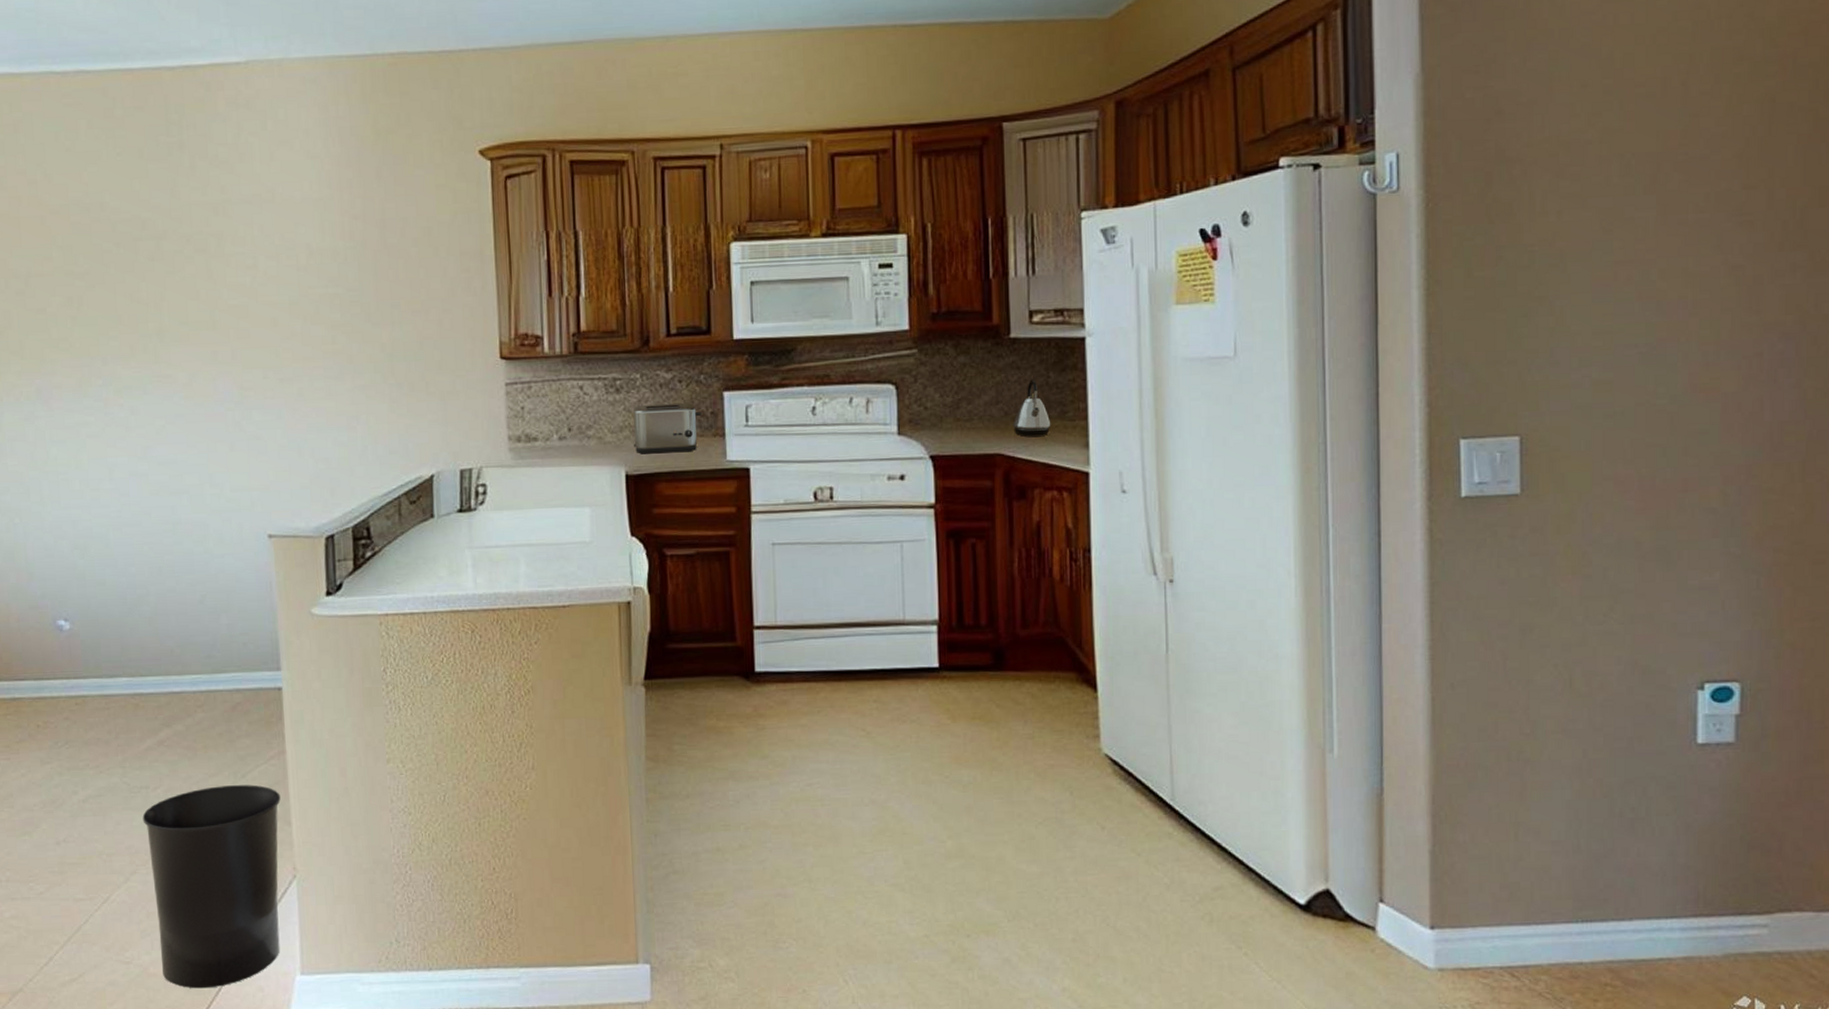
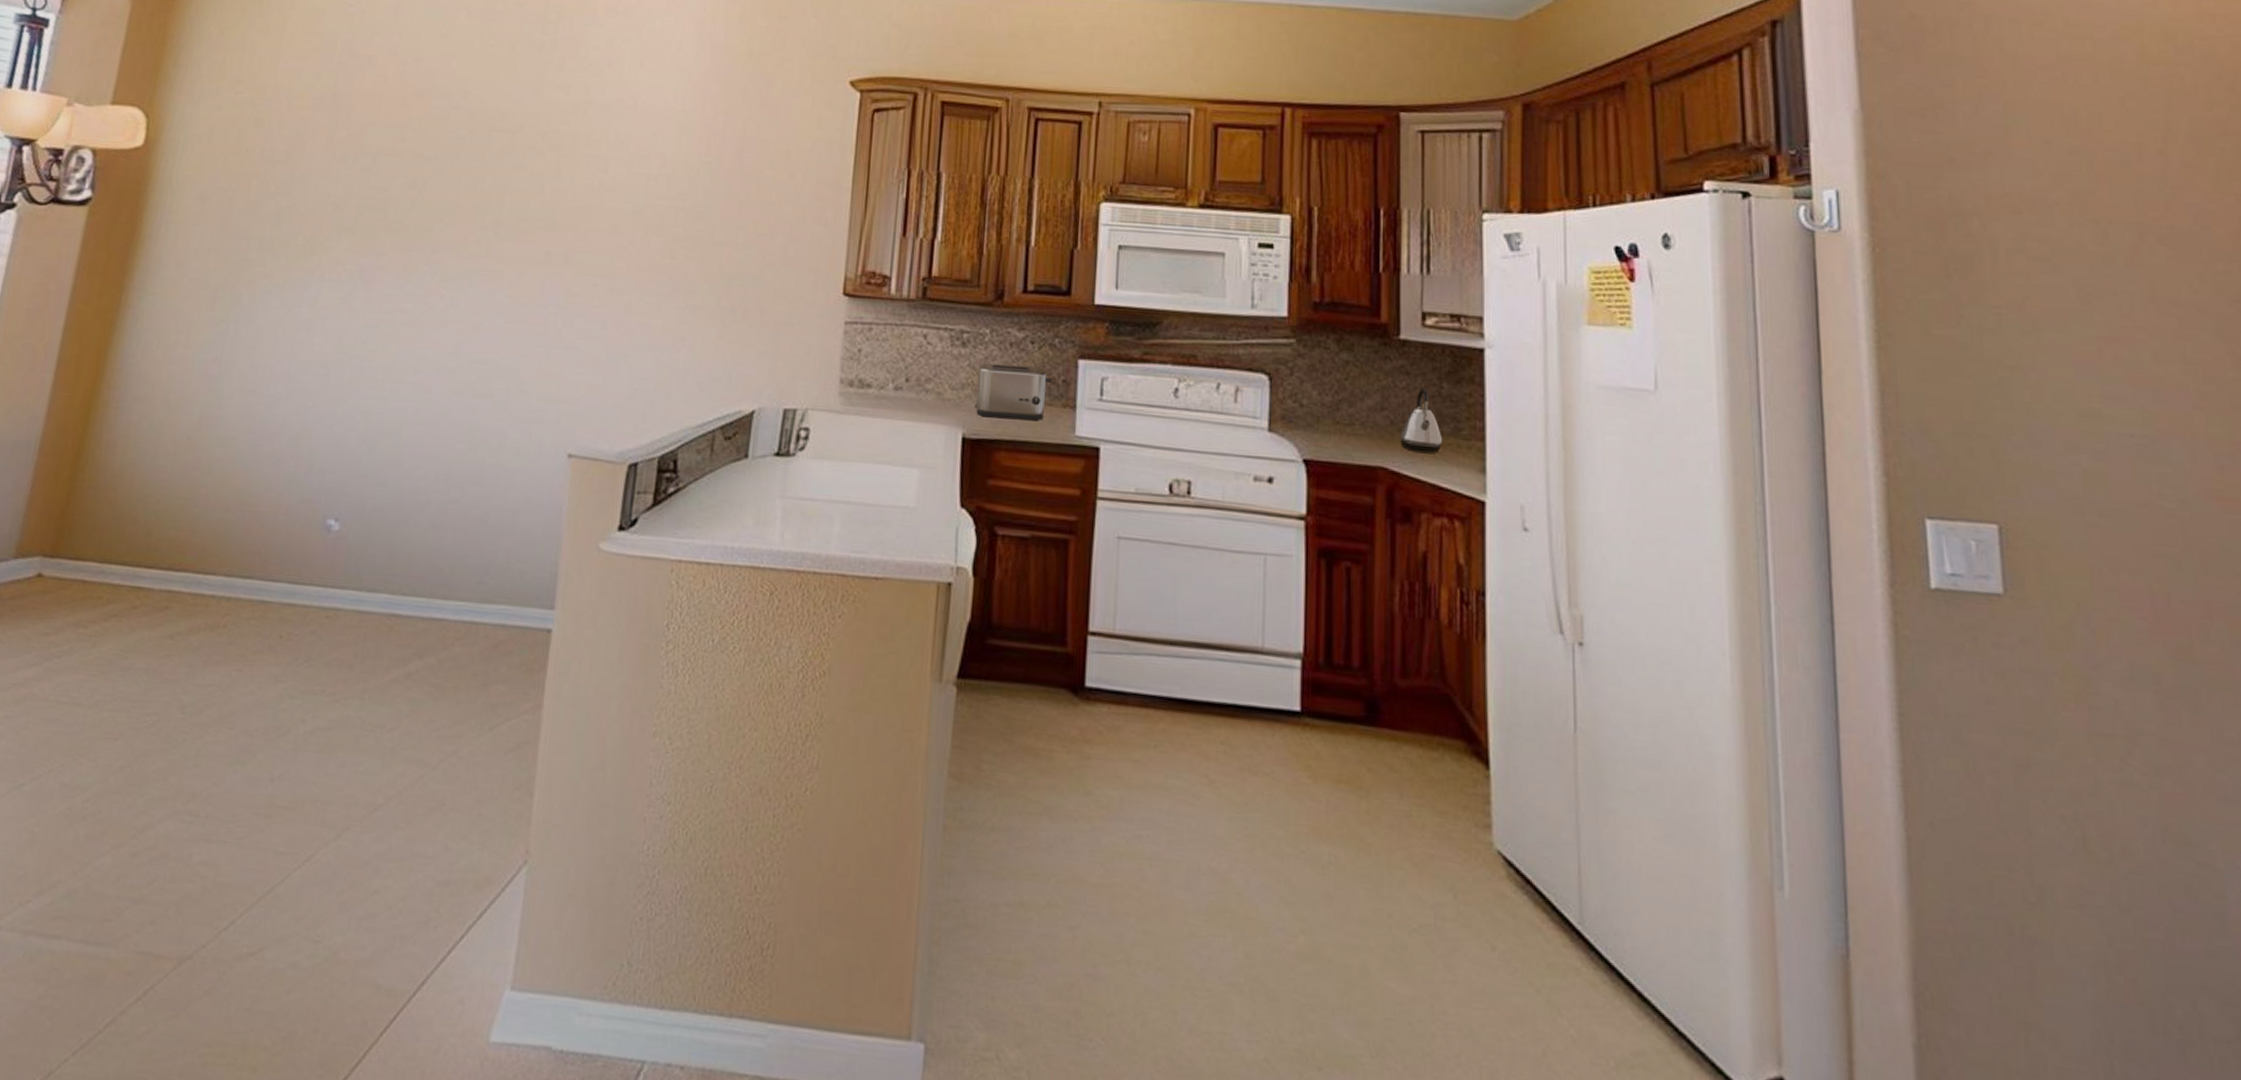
waste bin: present [142,785,281,989] -> none [353,736,528,990]

